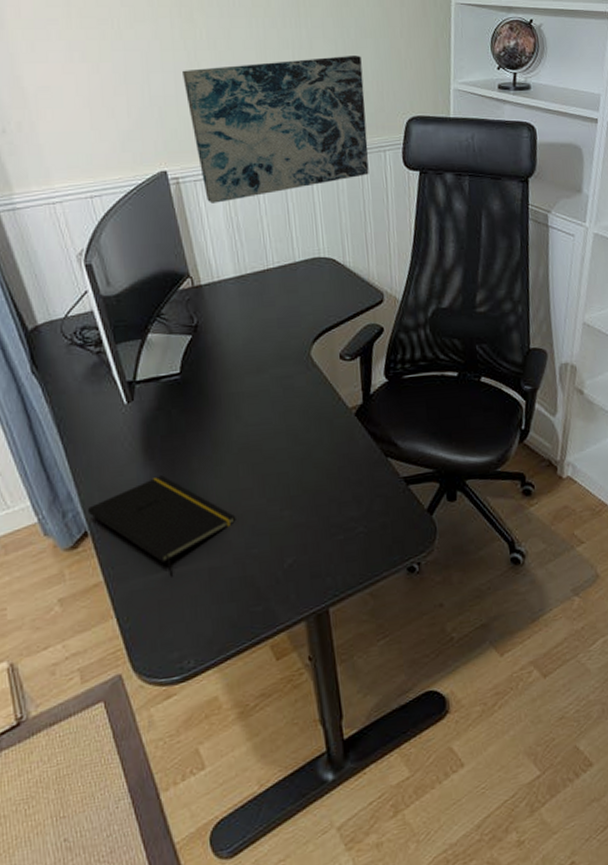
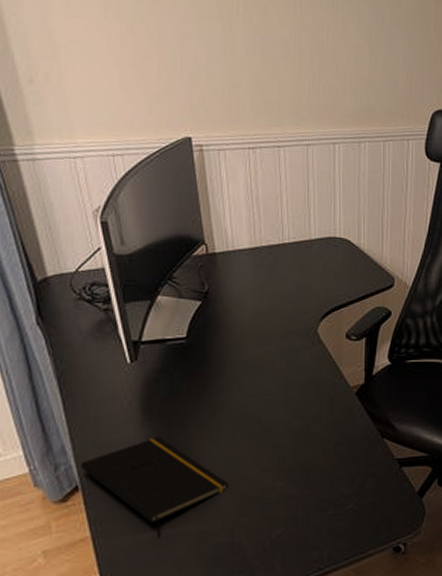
wall art: present [183,56,369,204] -> none [216,40,394,174]

